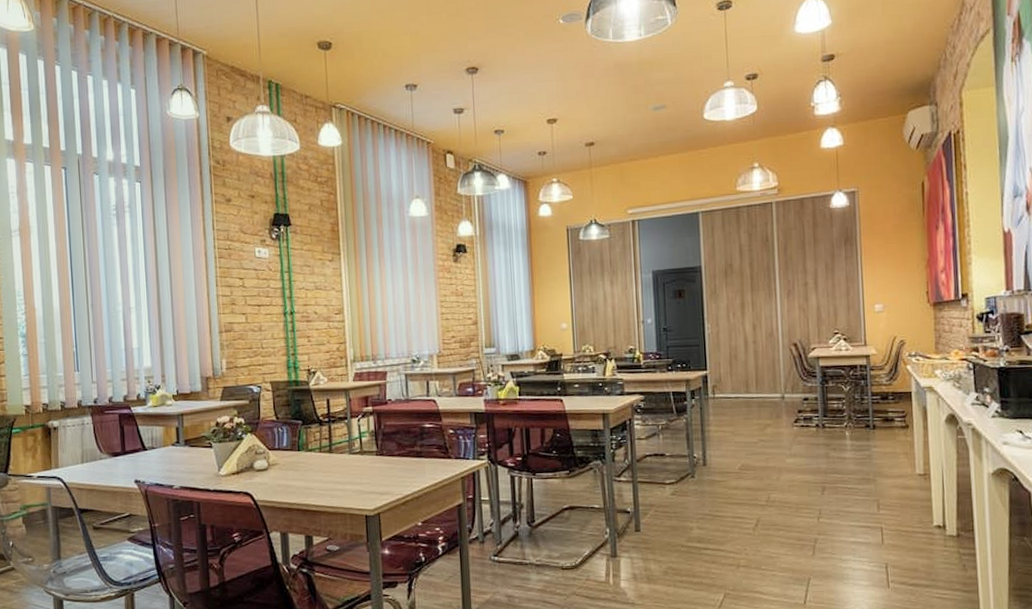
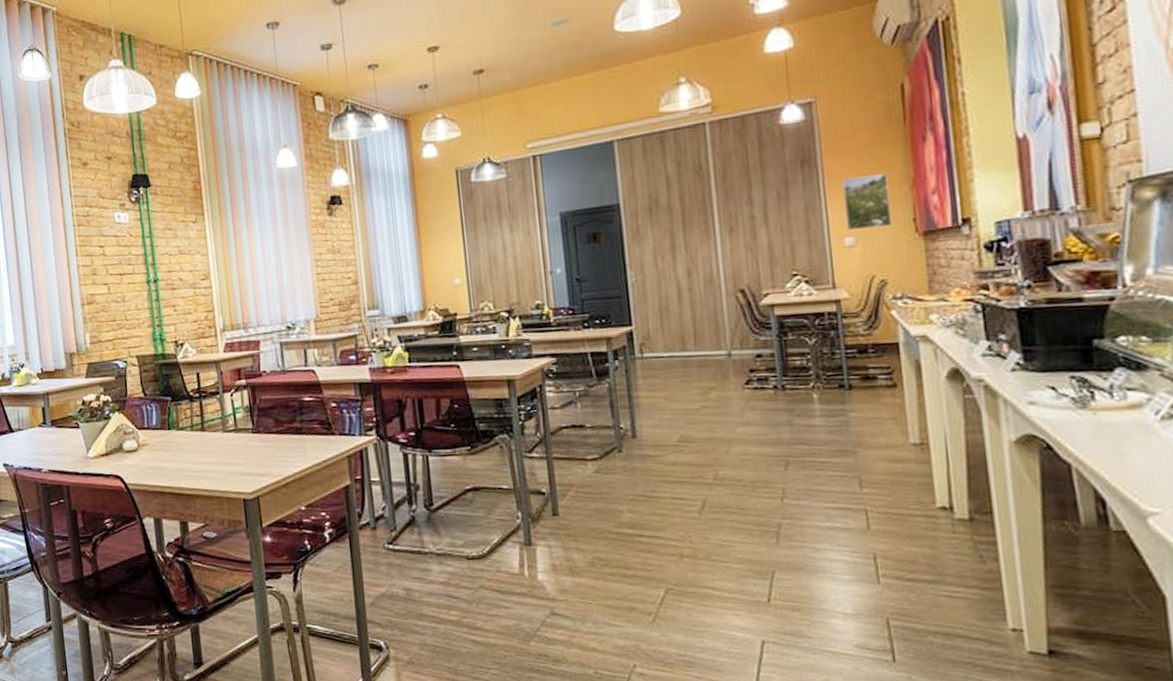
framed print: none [875,254,911,299] -> present [842,173,893,231]

